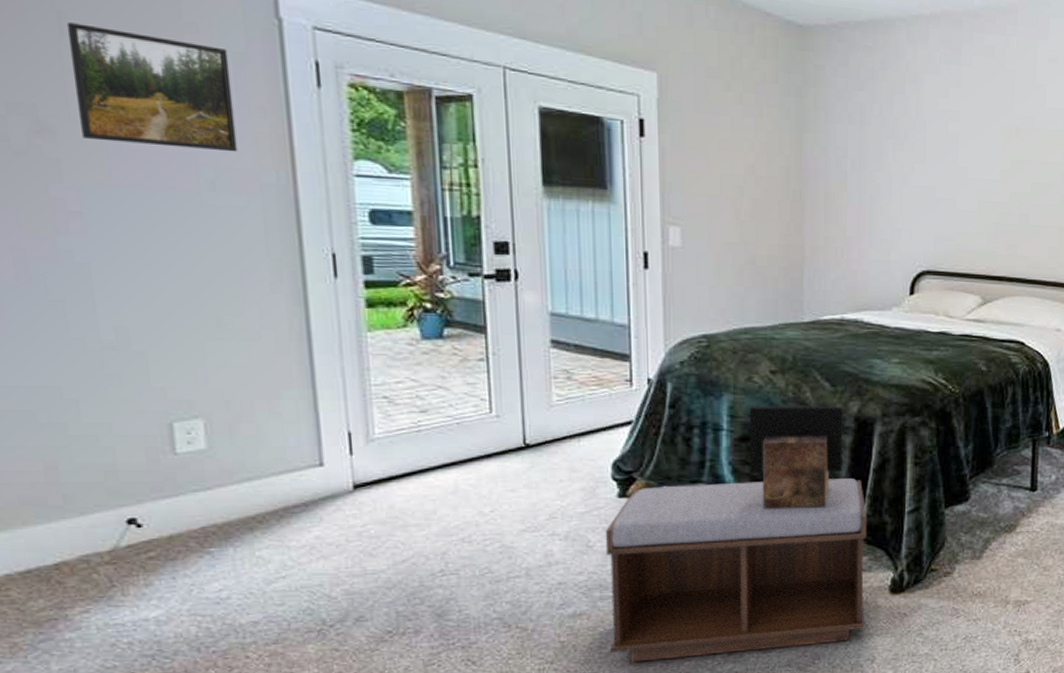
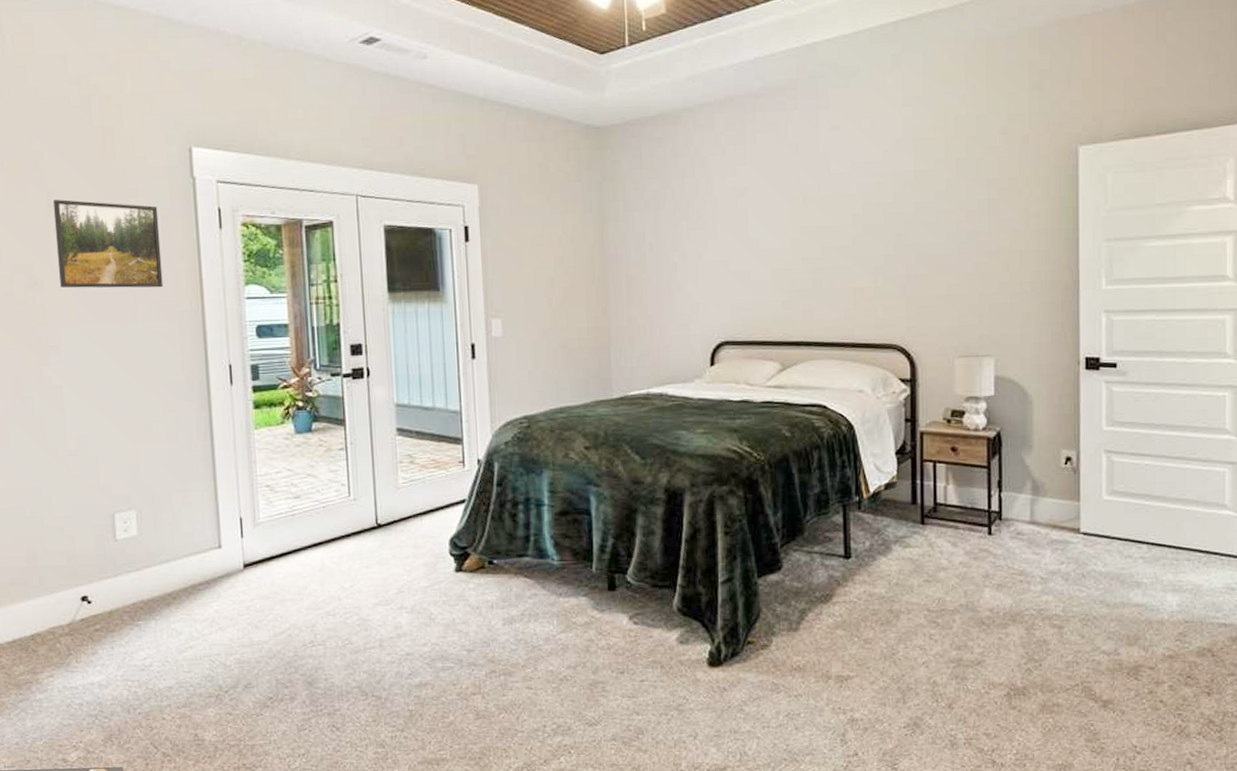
bench: present [605,479,867,663] -> none [445,549,686,732]
decorative box: present [749,405,843,508] -> none [567,477,655,580]

